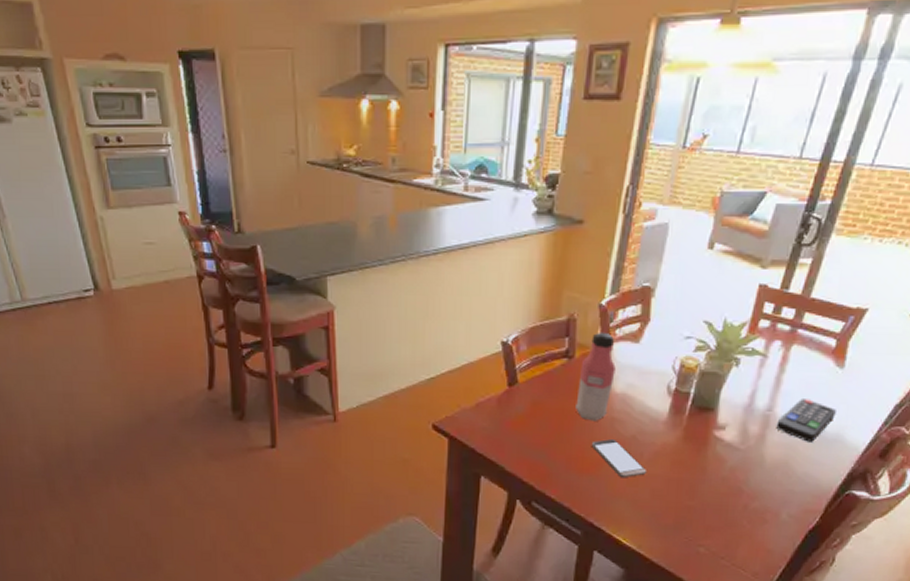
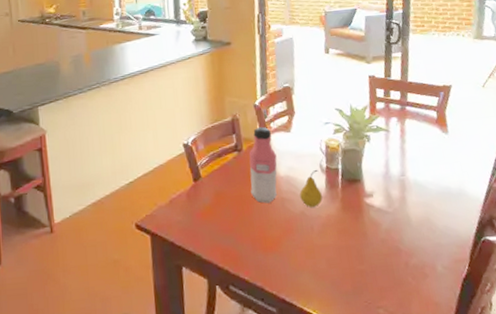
smartphone: present [591,439,646,478] -> none [269,217,319,252]
fruit: none [635,390,664,432] -> present [299,169,323,207]
remote control: present [776,399,836,442] -> none [411,162,454,199]

